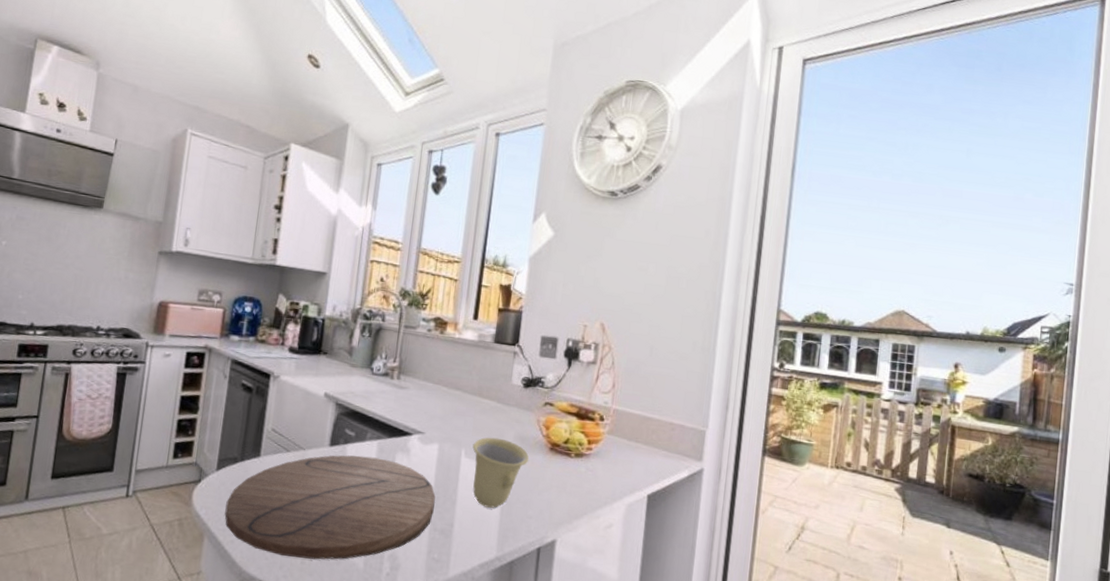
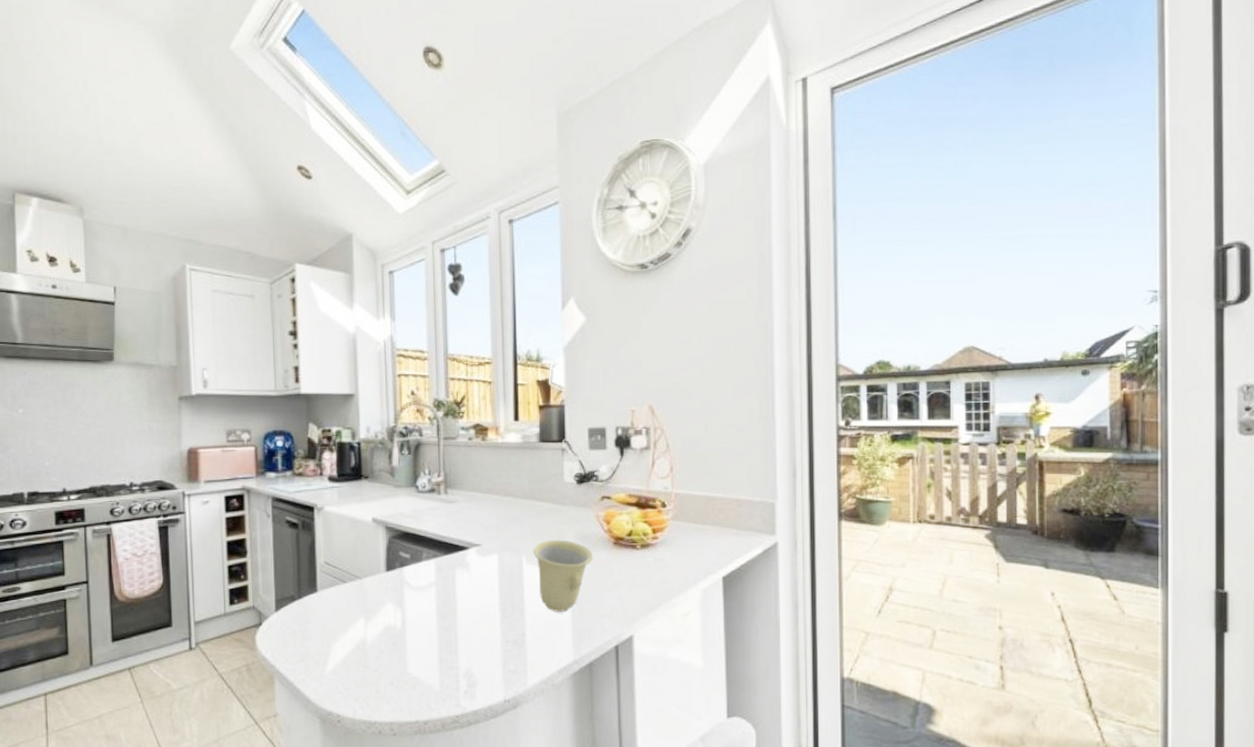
cutting board: present [225,455,436,560] -> none [291,577,503,687]

